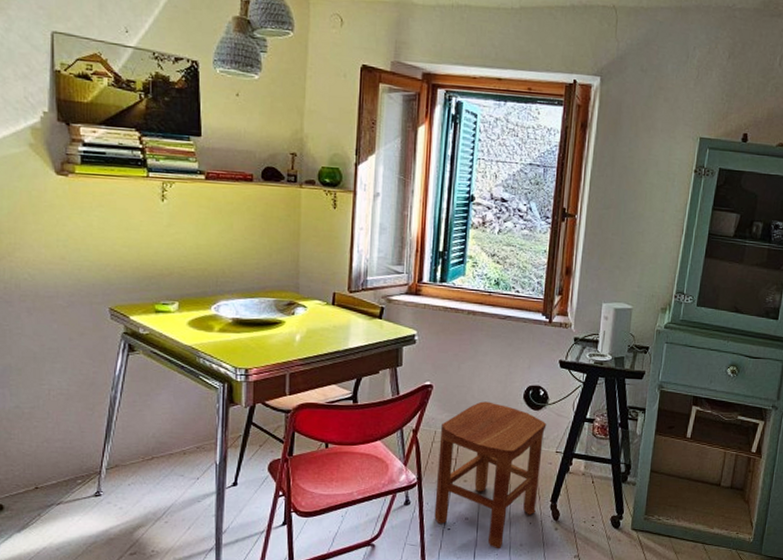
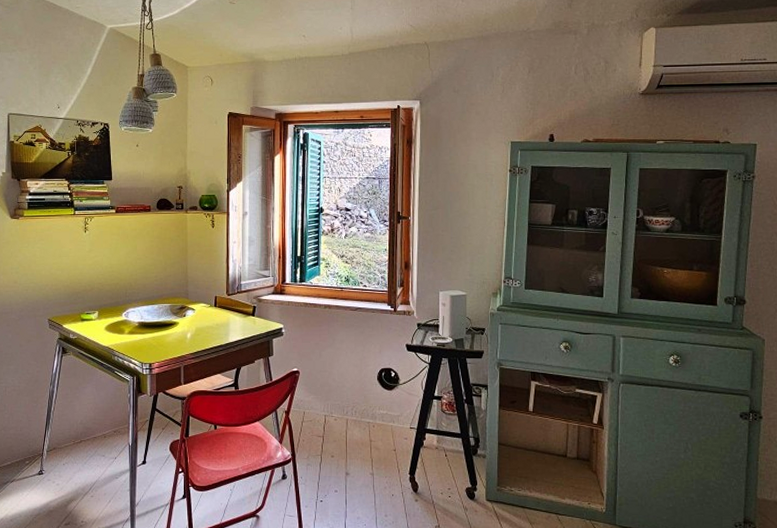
stool: present [434,401,547,548] -> none [308,384,400,519]

